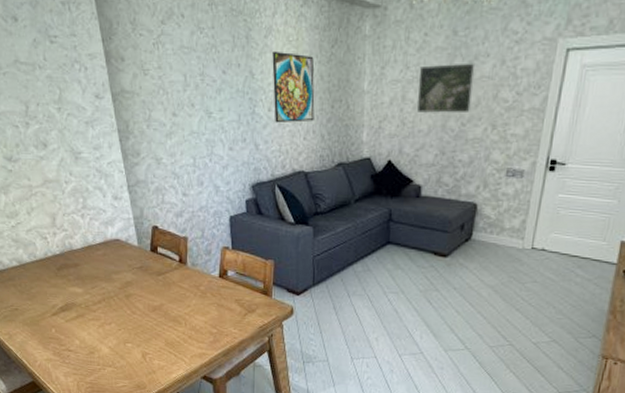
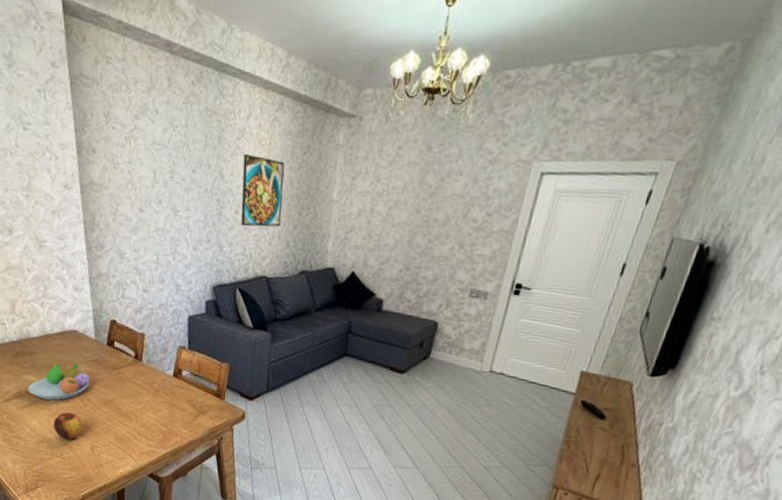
fruit bowl: none [75,273,137,311] -> present [28,363,91,401]
apple: none [102,321,133,349] -> present [53,412,83,440]
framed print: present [416,63,476,114] -> none [384,179,448,231]

